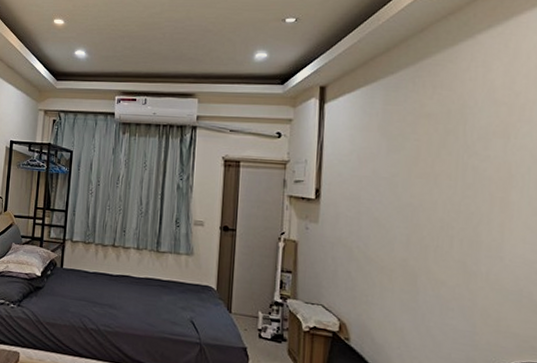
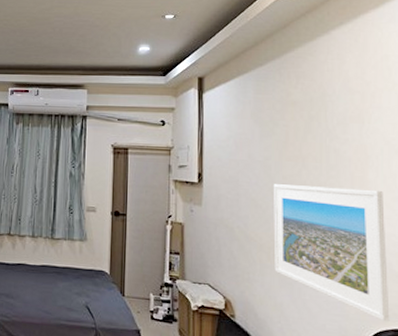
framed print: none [396,203,528,355] -> present [273,184,390,322]

